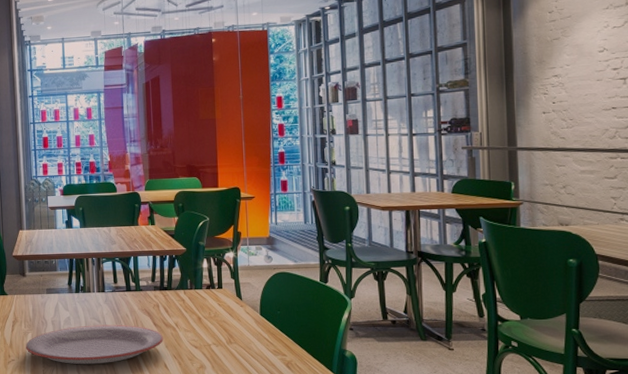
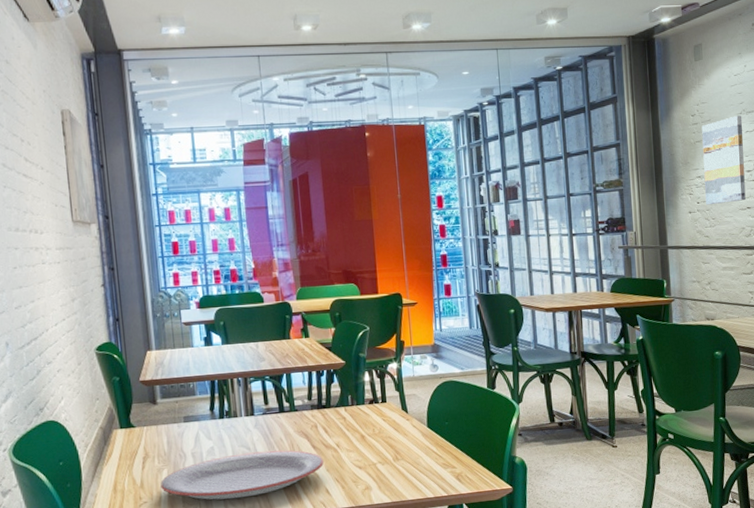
wall art: none [560,10,611,105] -> present [701,115,746,205]

